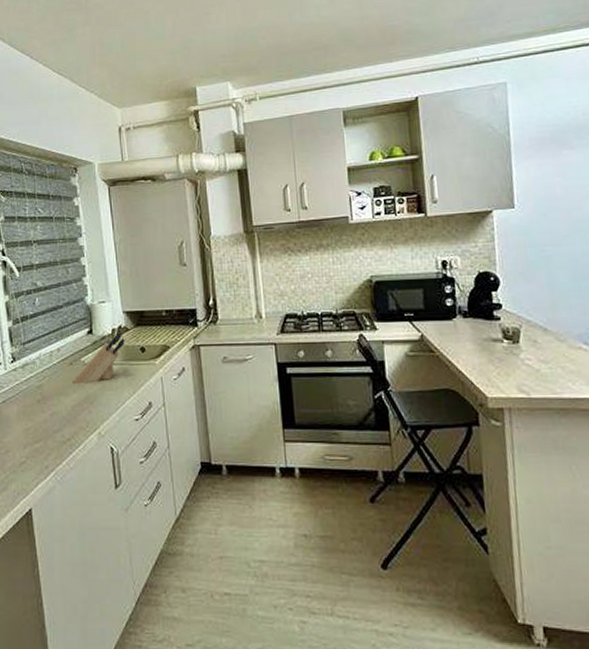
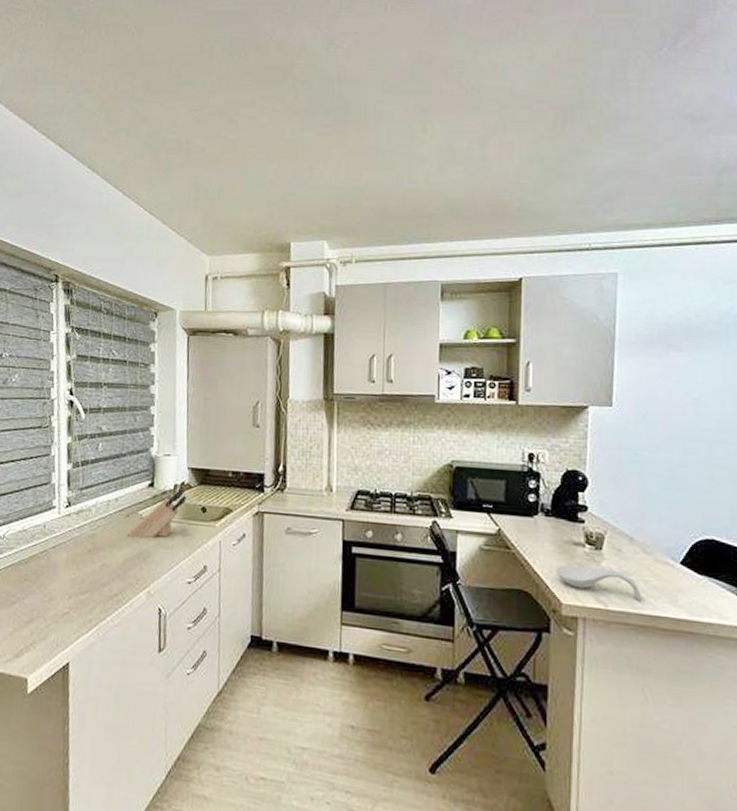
spoon rest: none [479,360,561,386] -> present [556,566,643,601]

